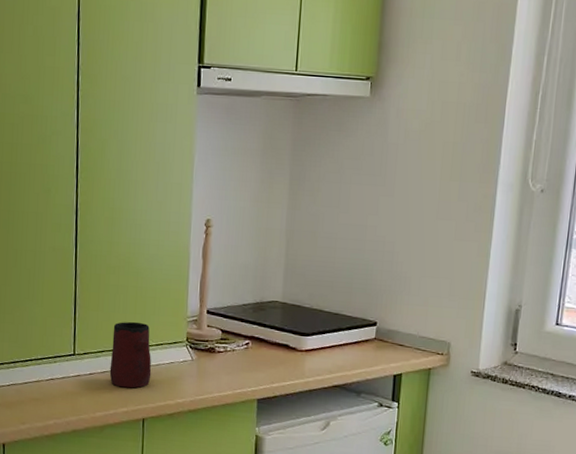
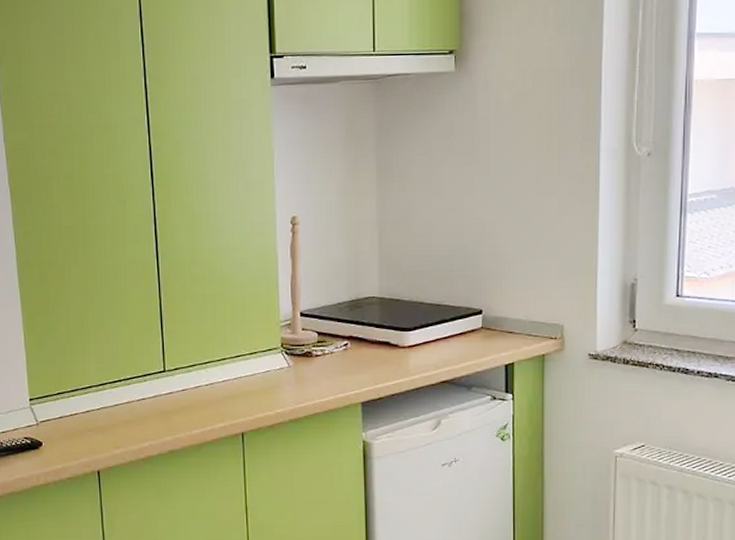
mug: present [109,321,152,388] -> none [203,331,247,402]

